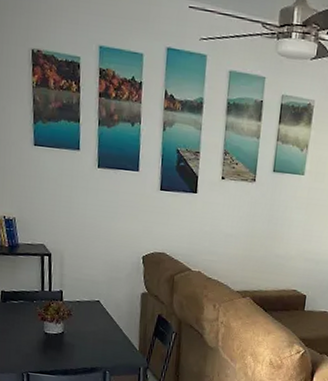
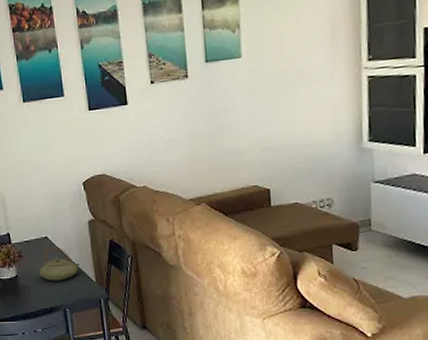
teapot: none [85,311,126,344] -> present [39,246,80,281]

